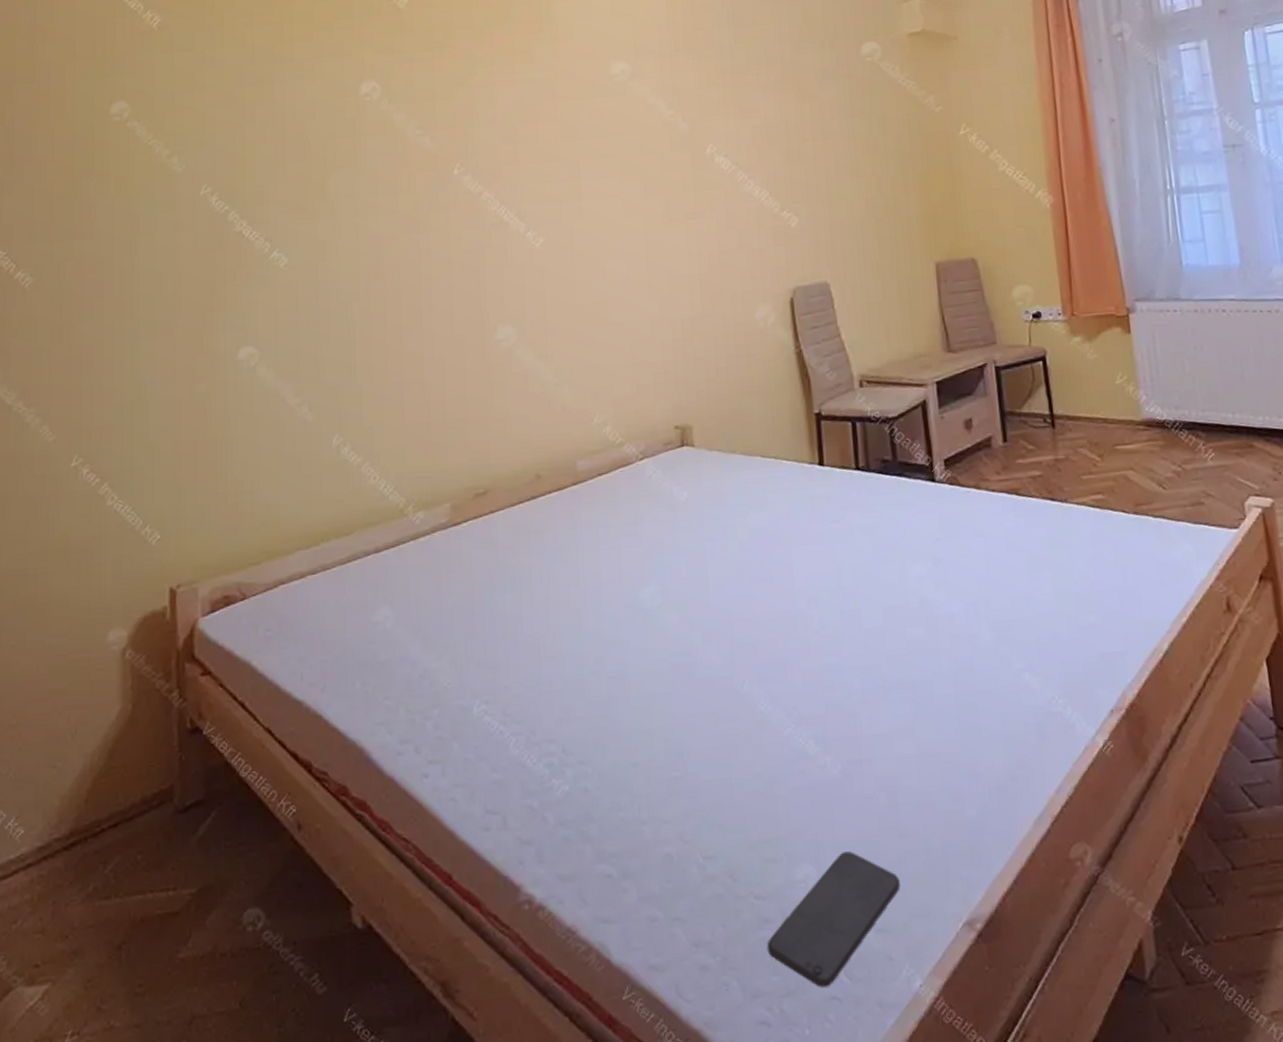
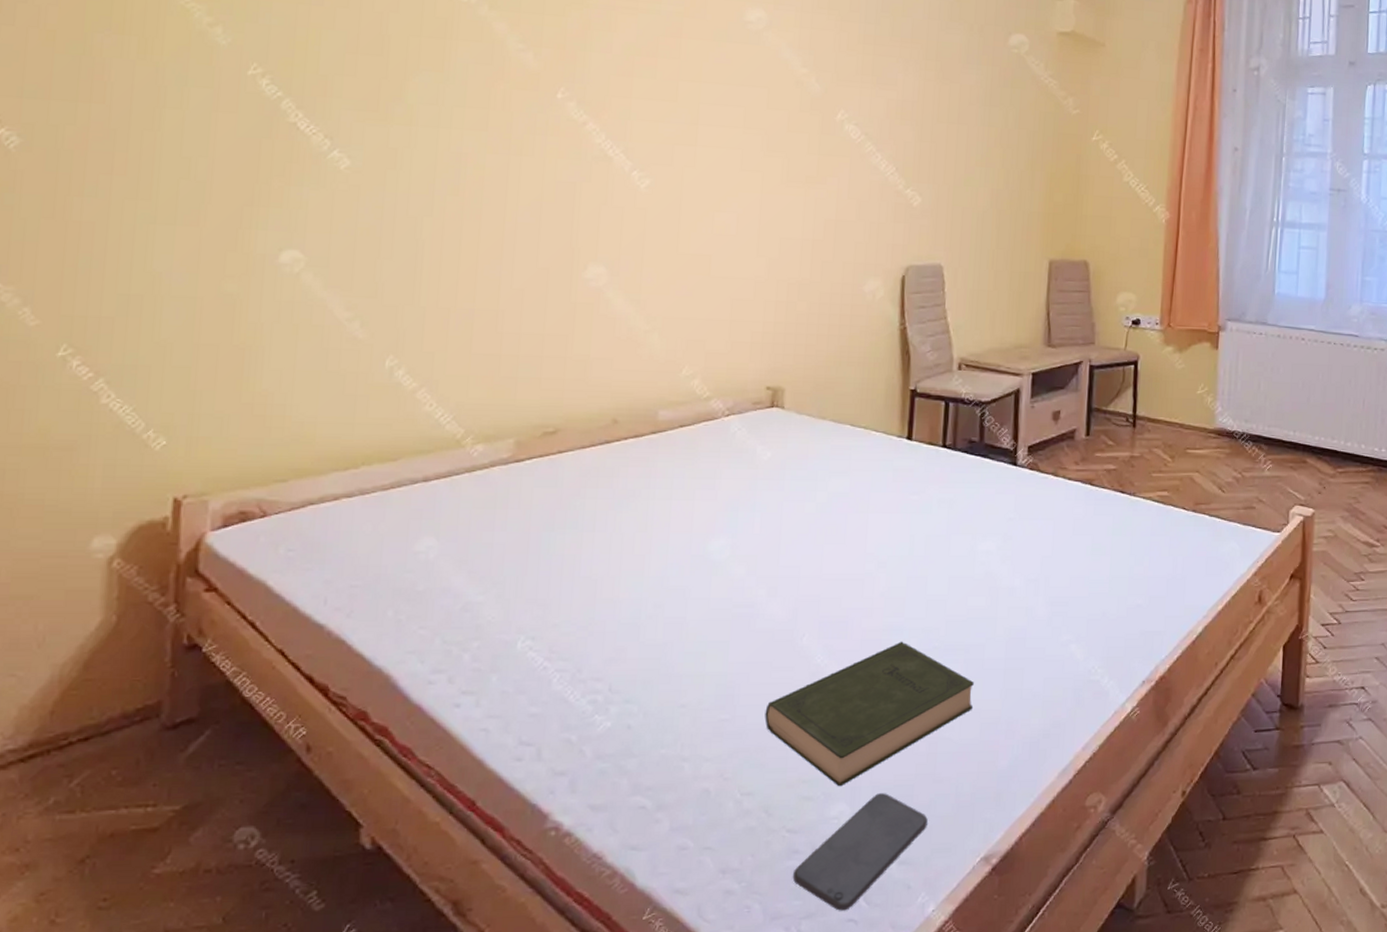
book: none [716,681,929,845] -> present [764,641,974,786]

